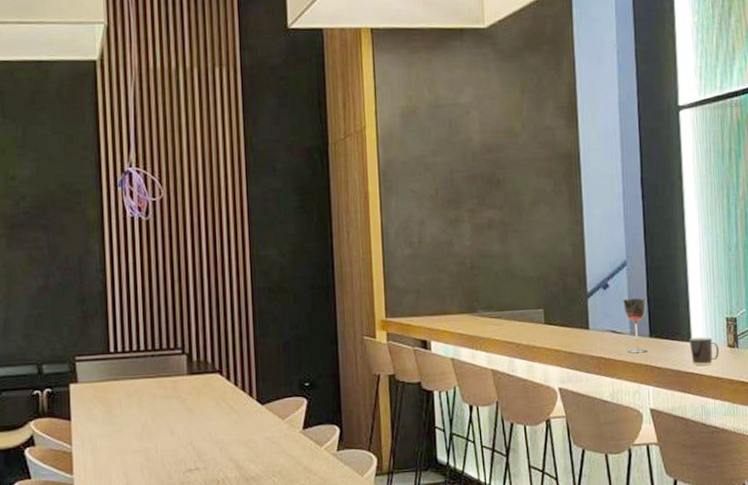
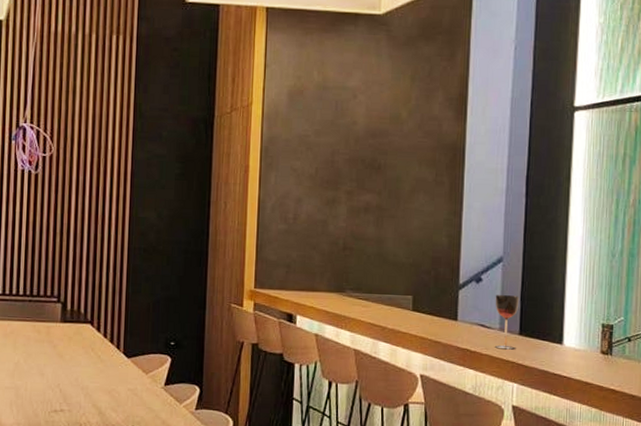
mug: present [689,337,719,366] -> none [560,340,591,370]

